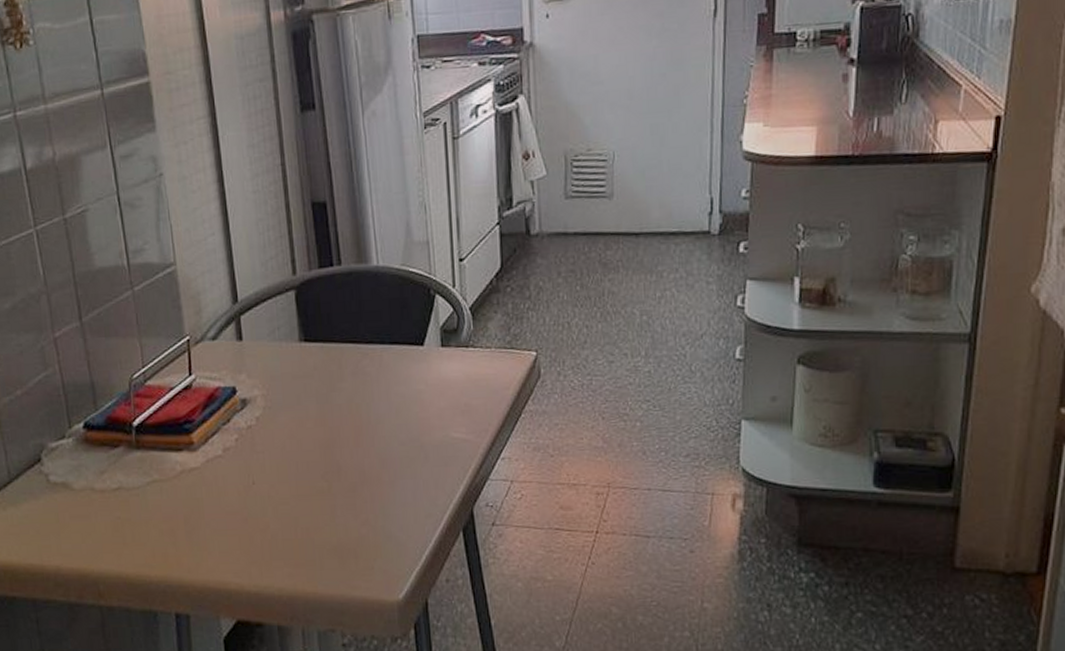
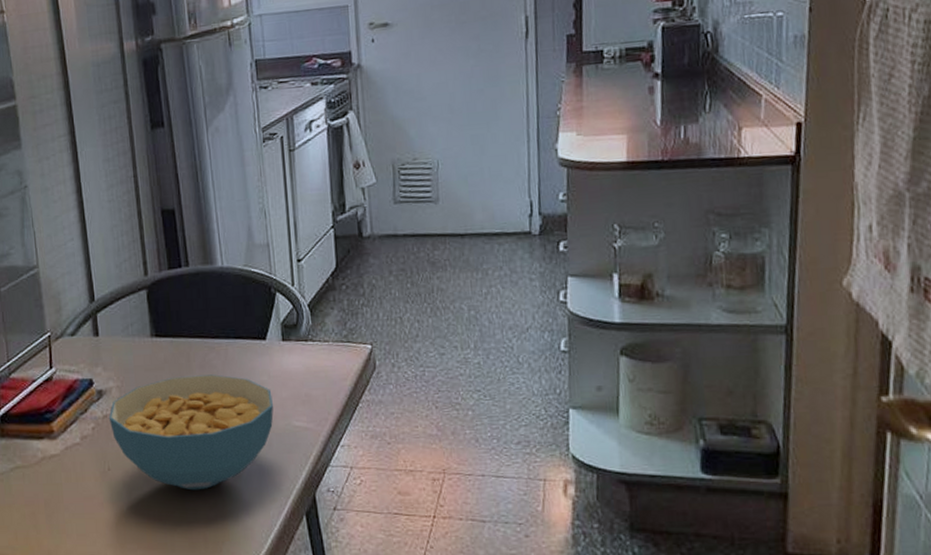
cereal bowl: none [253,382,431,505] -> present [108,374,274,491]

